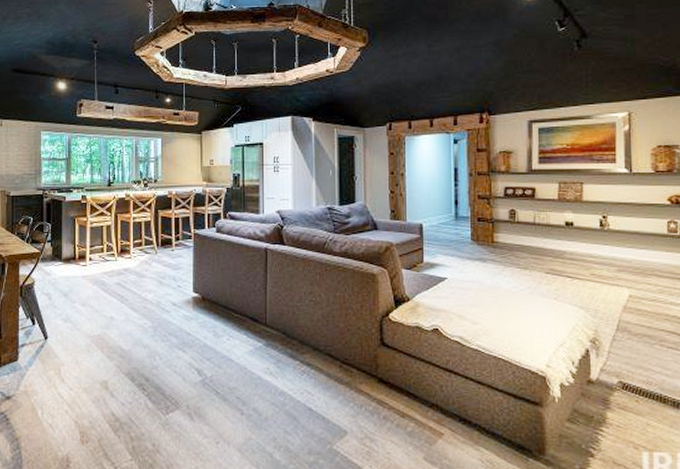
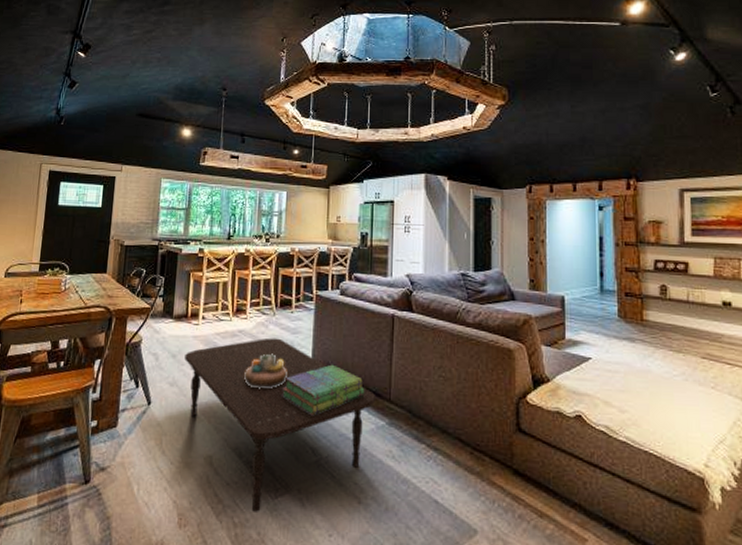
coffee table: none [76,274,252,427] -> present [185,337,375,512]
decorative bowl: none [132,288,171,320] -> present [244,353,287,390]
stack of books: none [167,295,243,342] -> present [282,364,365,416]

